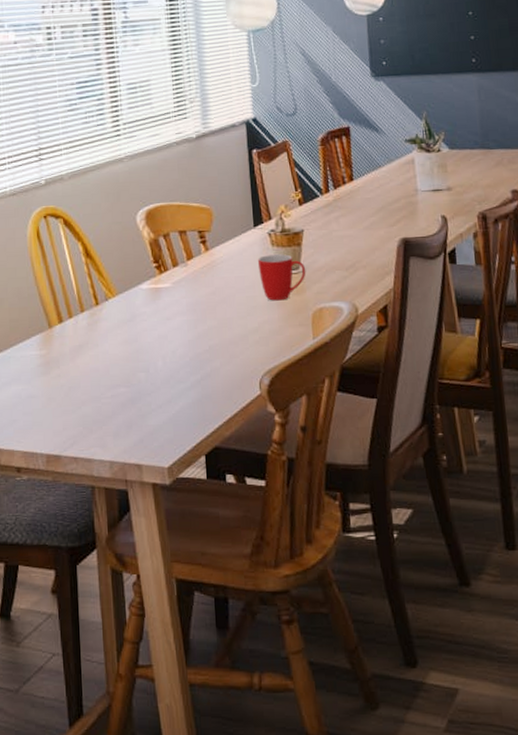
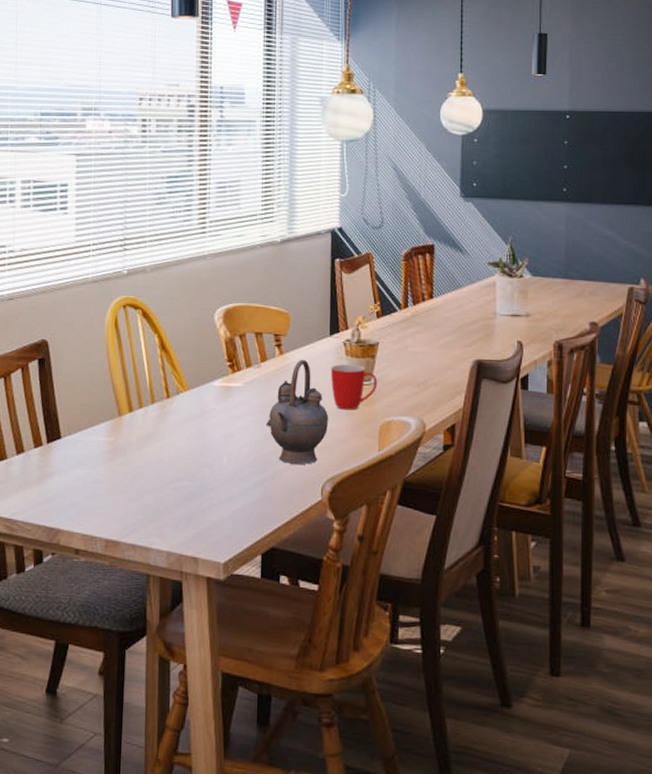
teapot: none [198,253,261,361] -> present [266,359,329,465]

